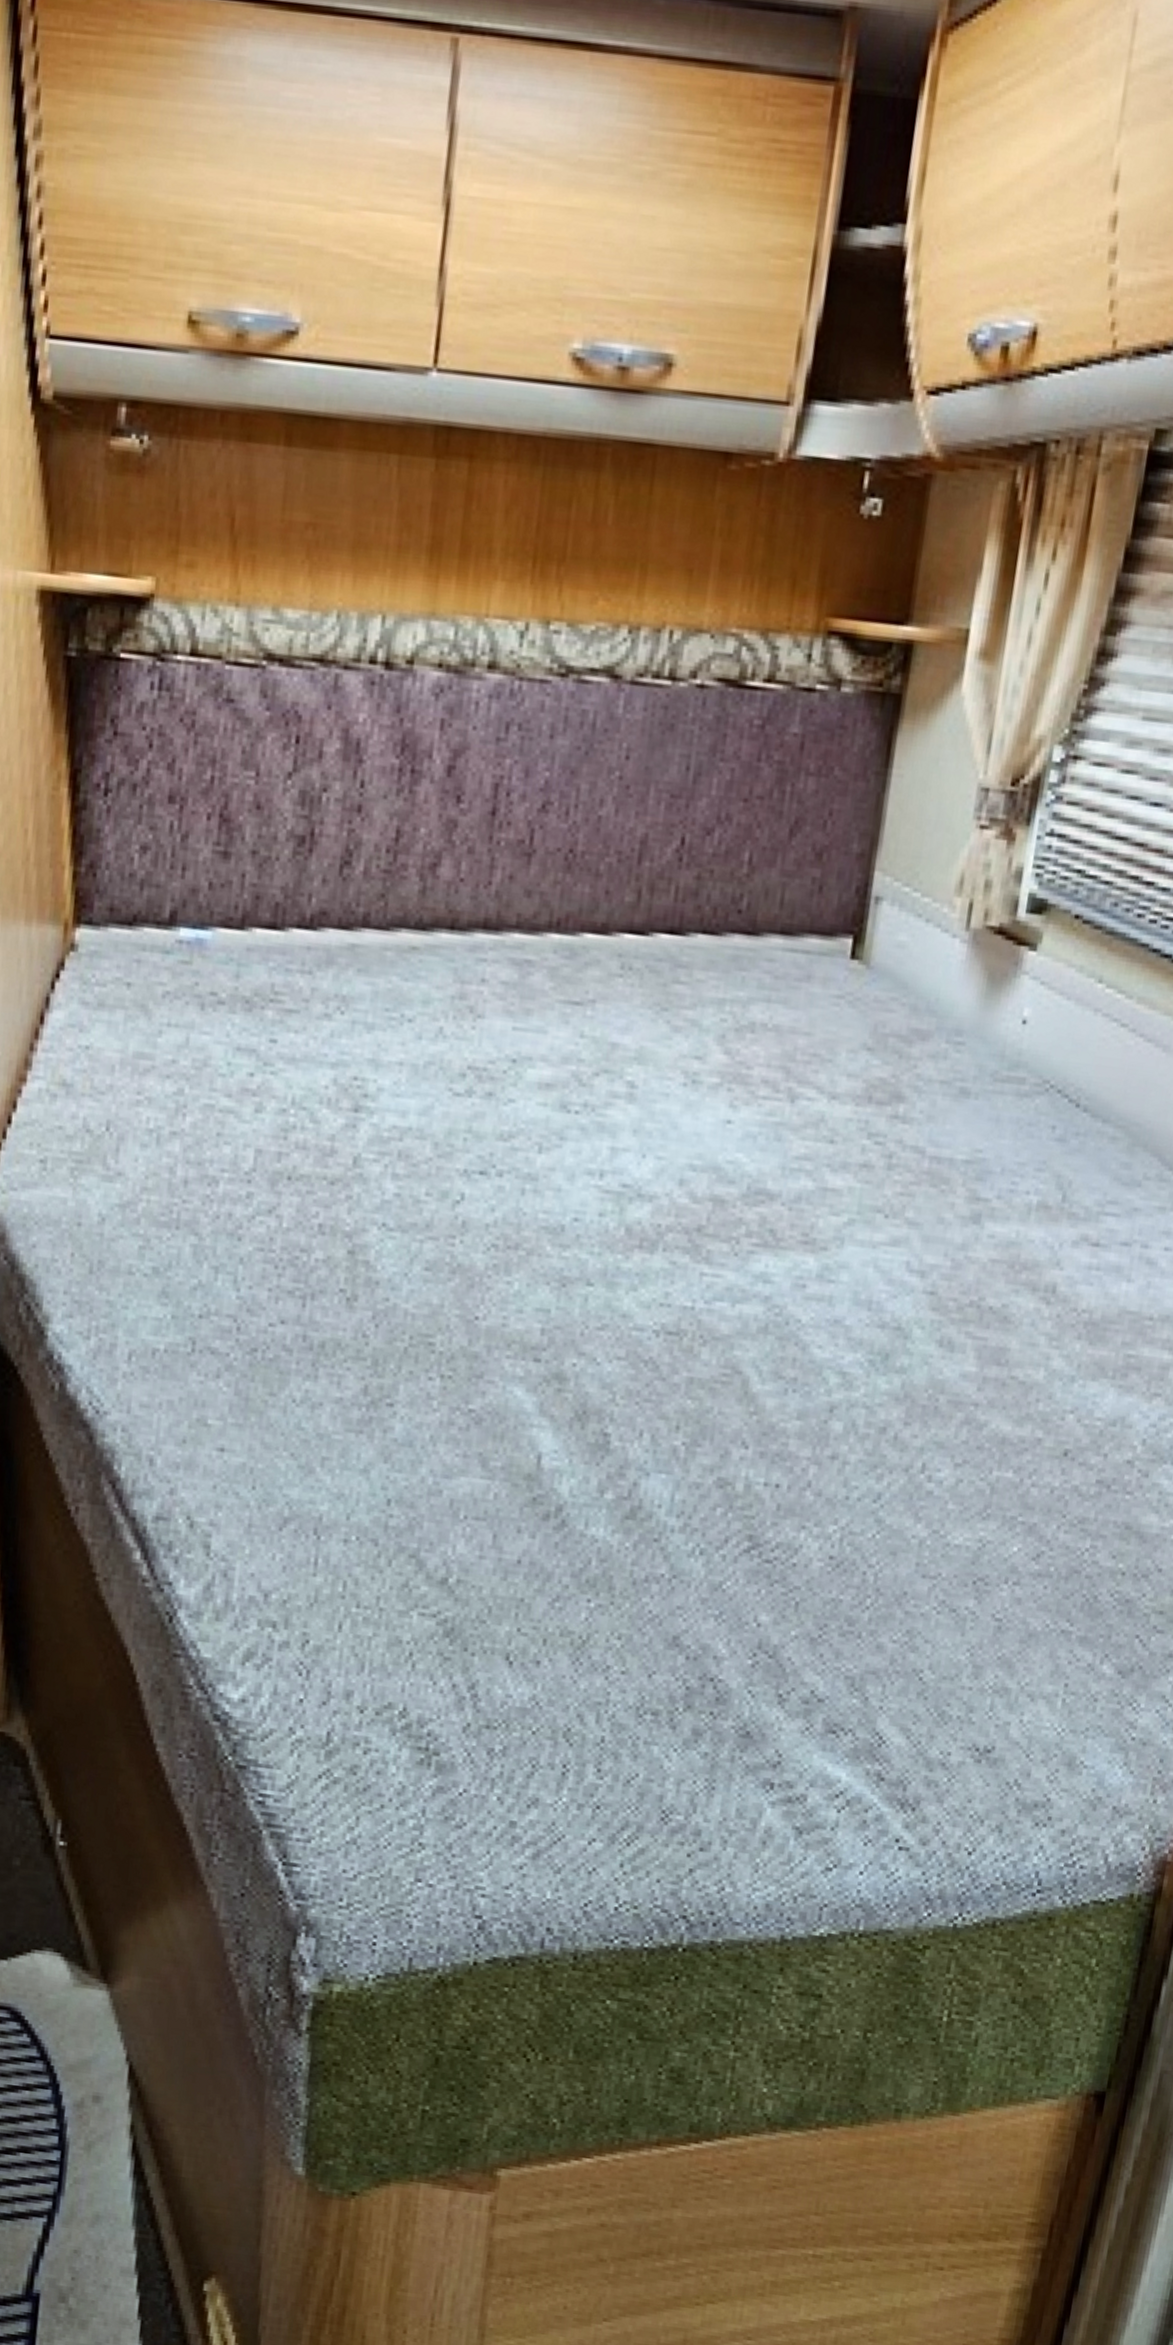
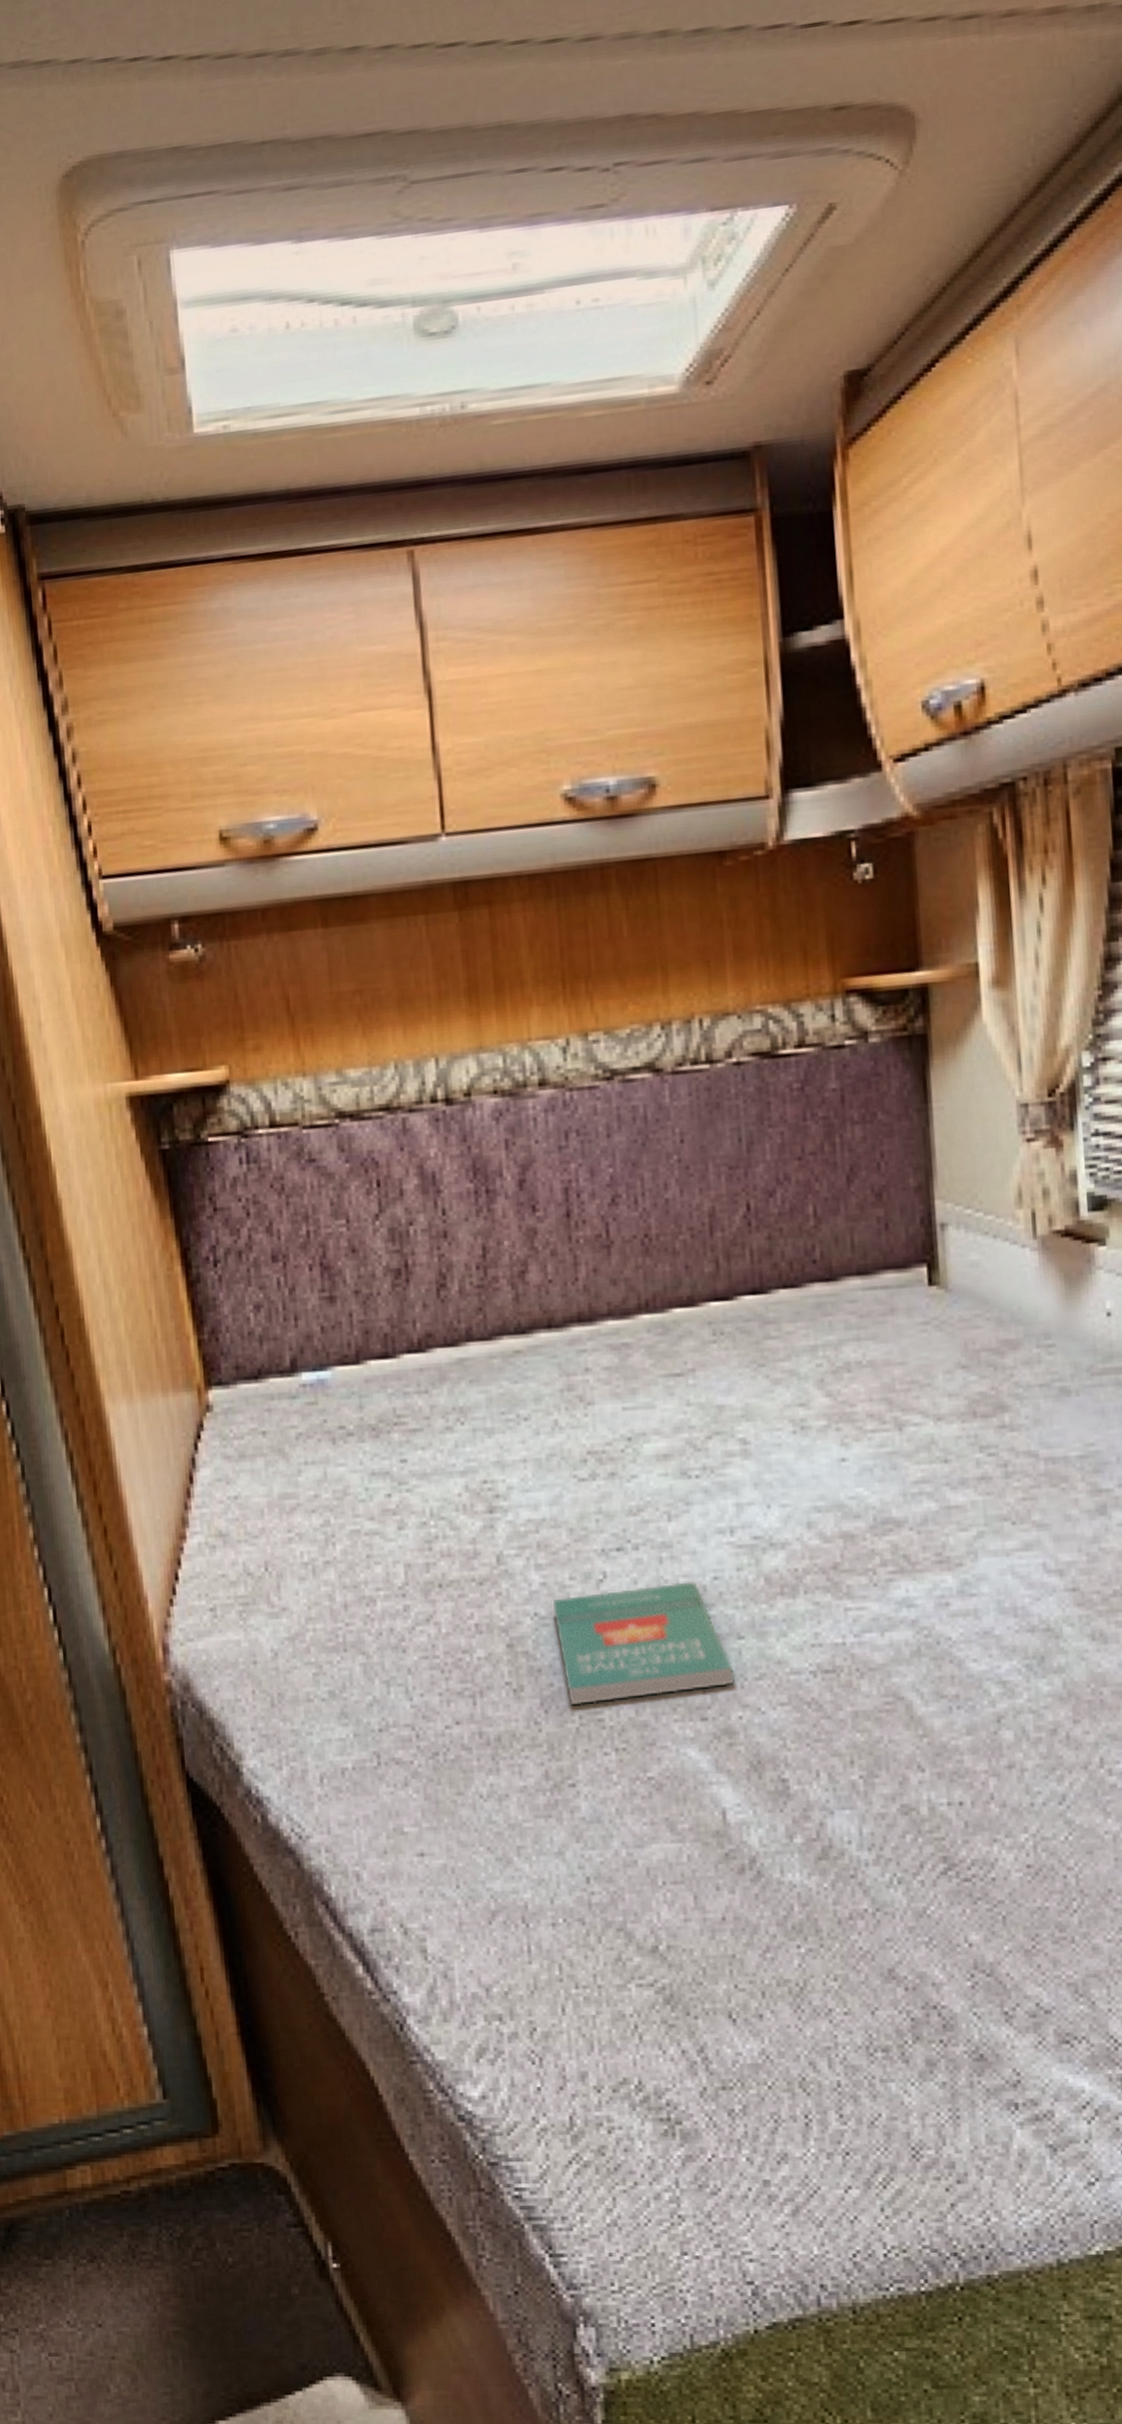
book: none [402,1213,578,1331] -> present [553,1581,736,1705]

